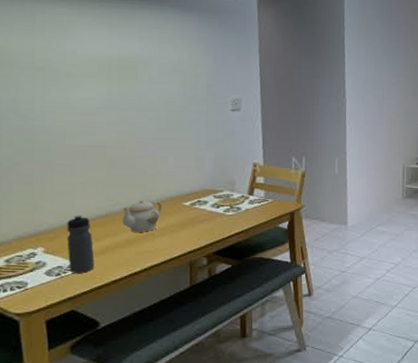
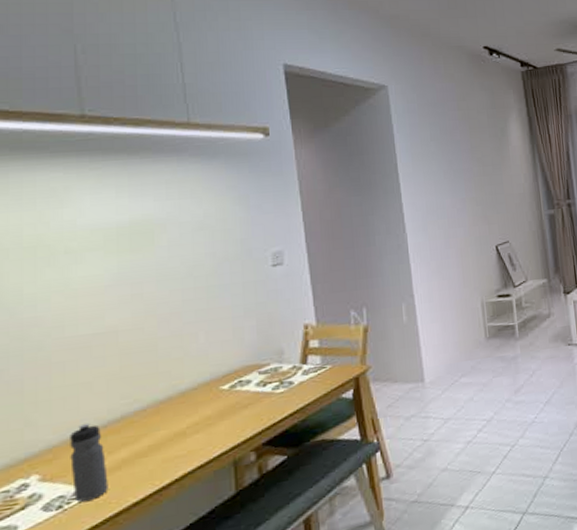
teapot: present [122,200,163,232] -> none [142,389,195,435]

